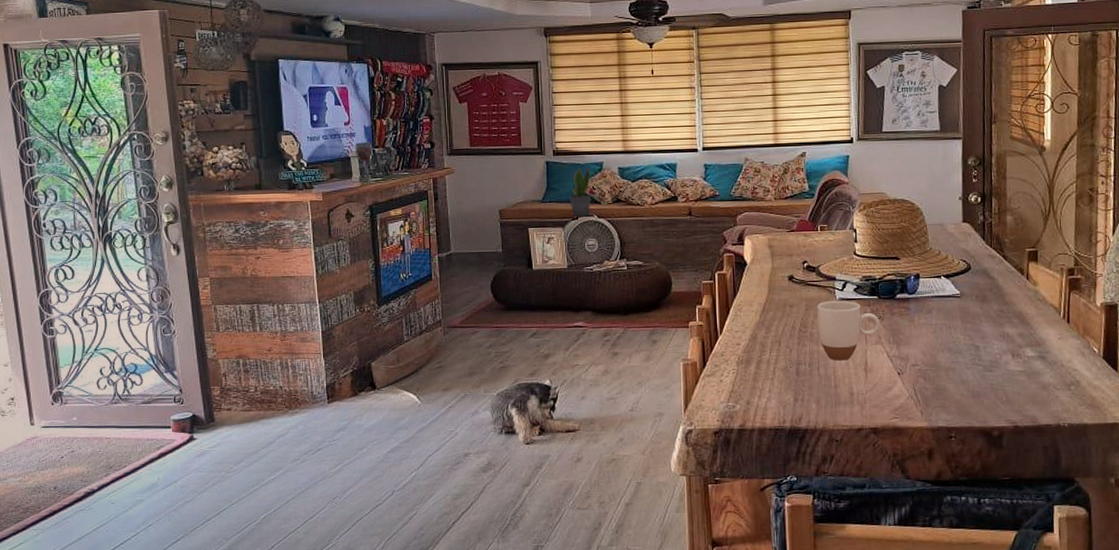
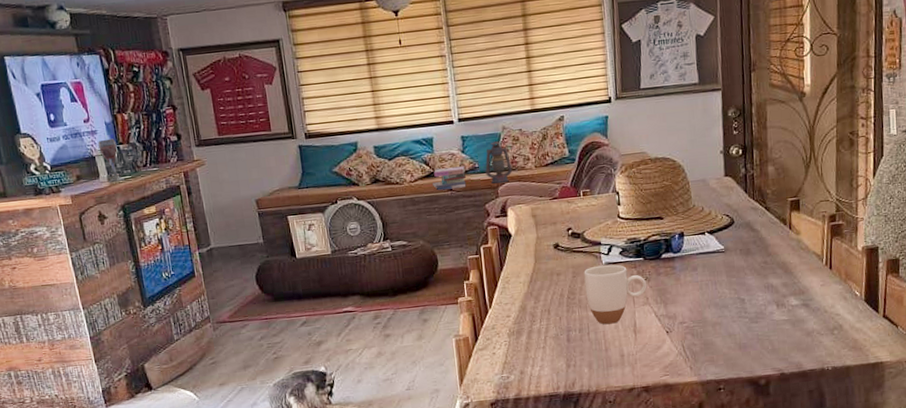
potted plant: present [568,168,592,217] -> none [325,149,349,201]
books: none [672,193,707,215] -> present [432,166,467,191]
lantern: none [725,172,753,213] -> present [485,141,513,185]

